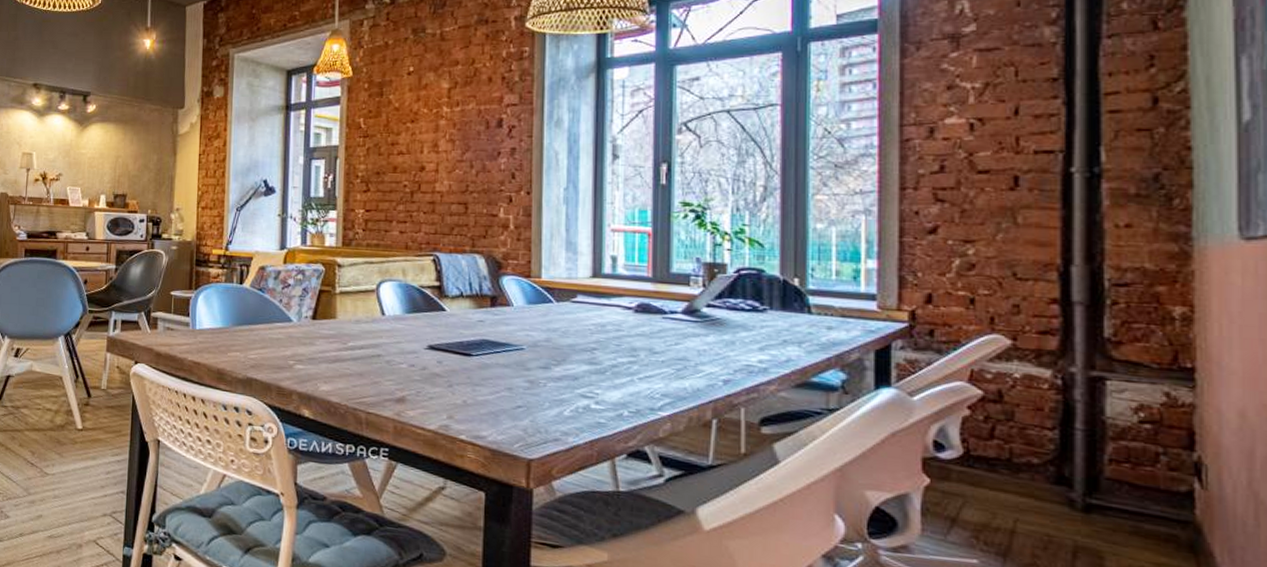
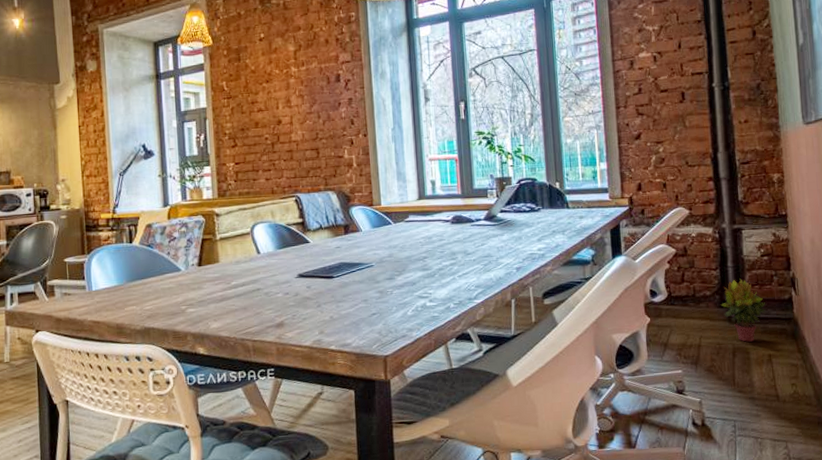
potted plant: none [1056,448,1142,543] -> present [720,279,767,342]

